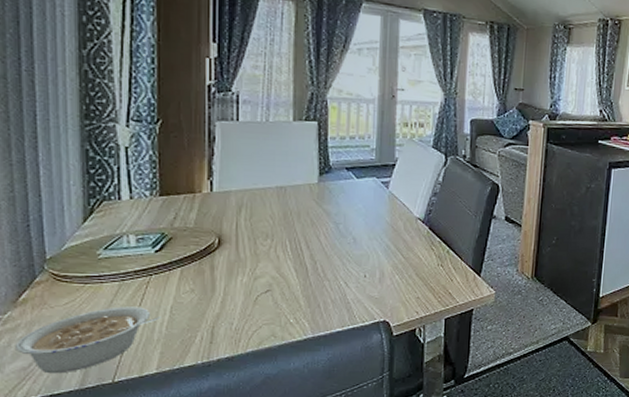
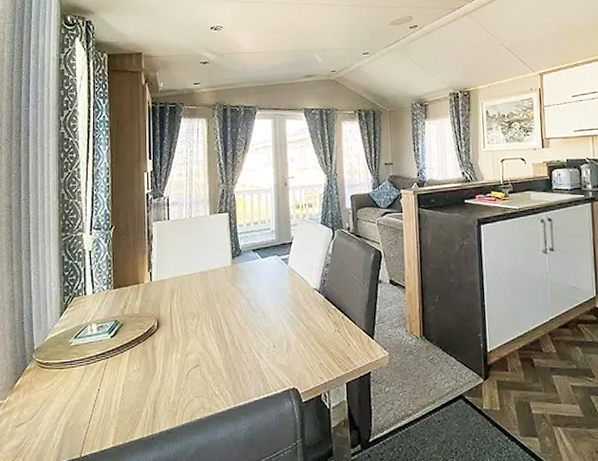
legume: present [15,306,161,374] -> none [11,387,116,451]

